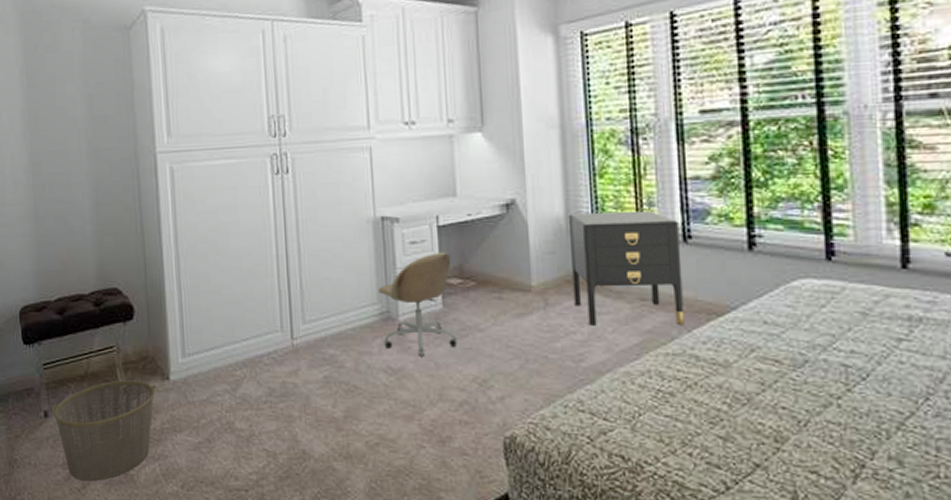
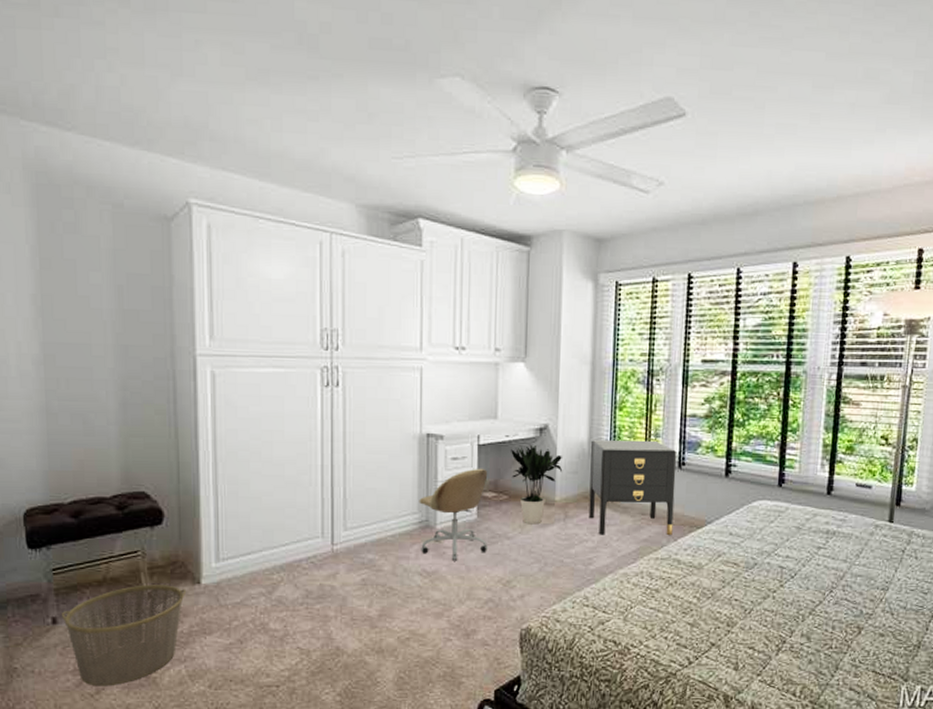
potted plant: none [475,224,536,314] -> present [511,445,562,525]

